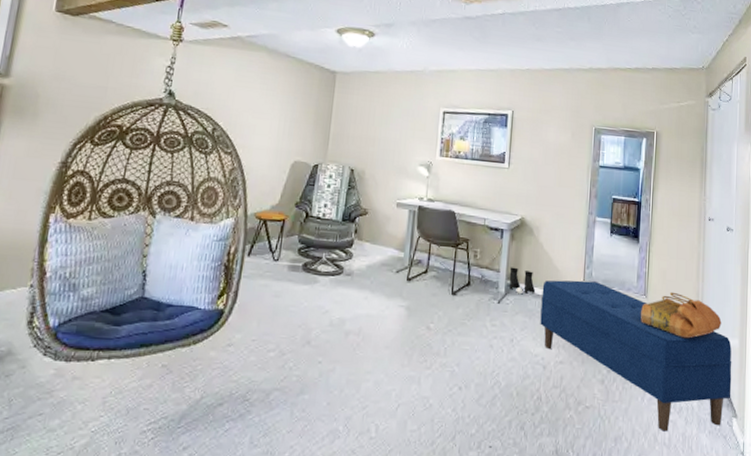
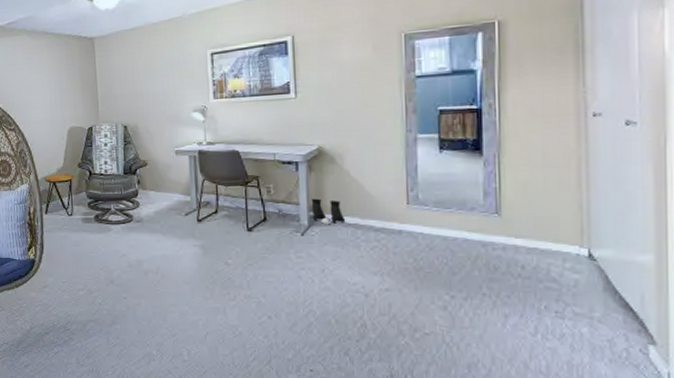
bench: present [540,280,732,432] -> none [354,204,645,359]
handbag: present [641,291,722,339] -> none [493,206,623,258]

